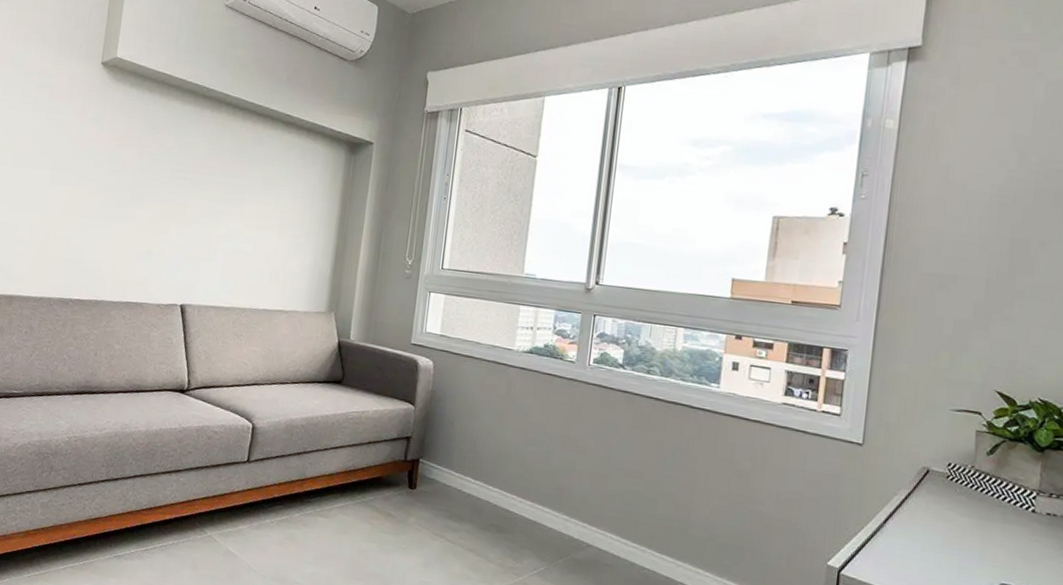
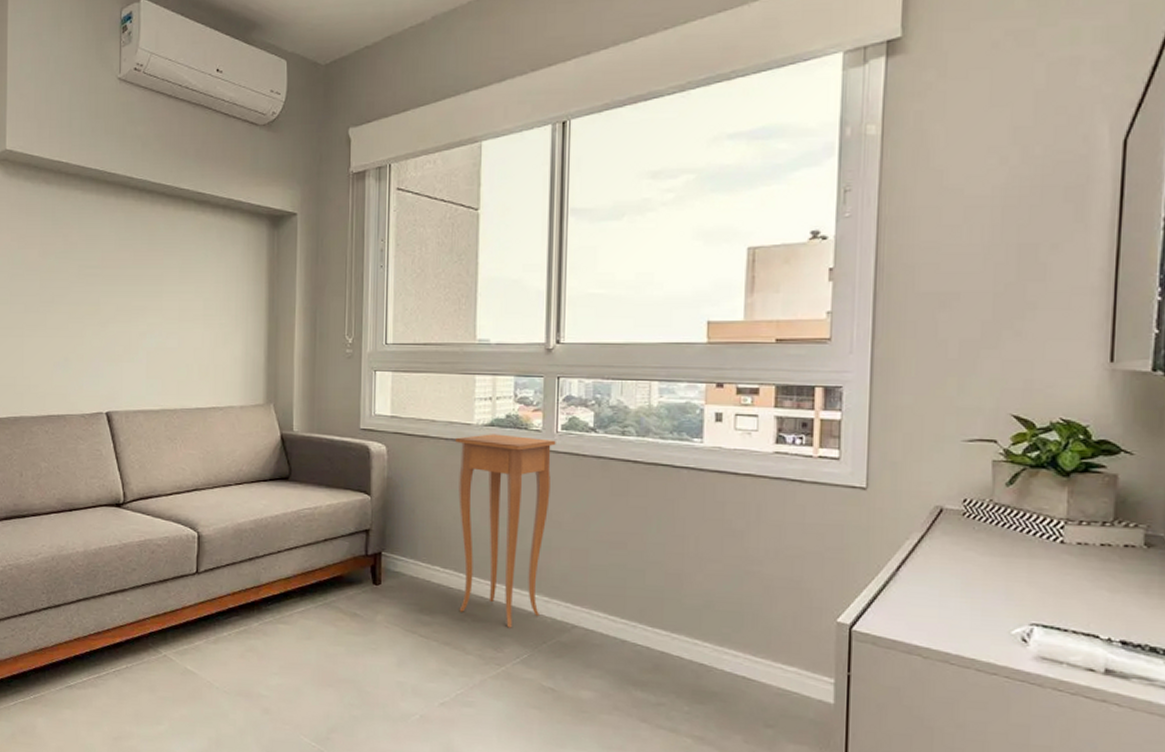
side table: none [485,360,587,542] -> present [455,434,556,628]

